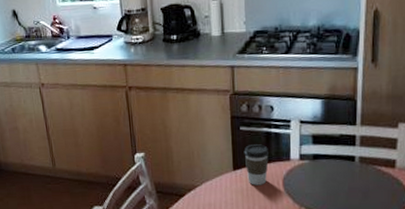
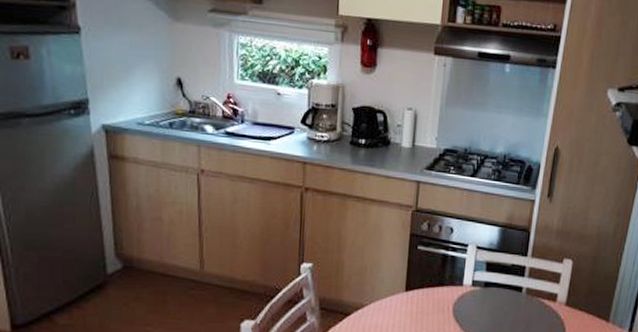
coffee cup: present [244,144,270,185] -> none [418,266,444,309]

